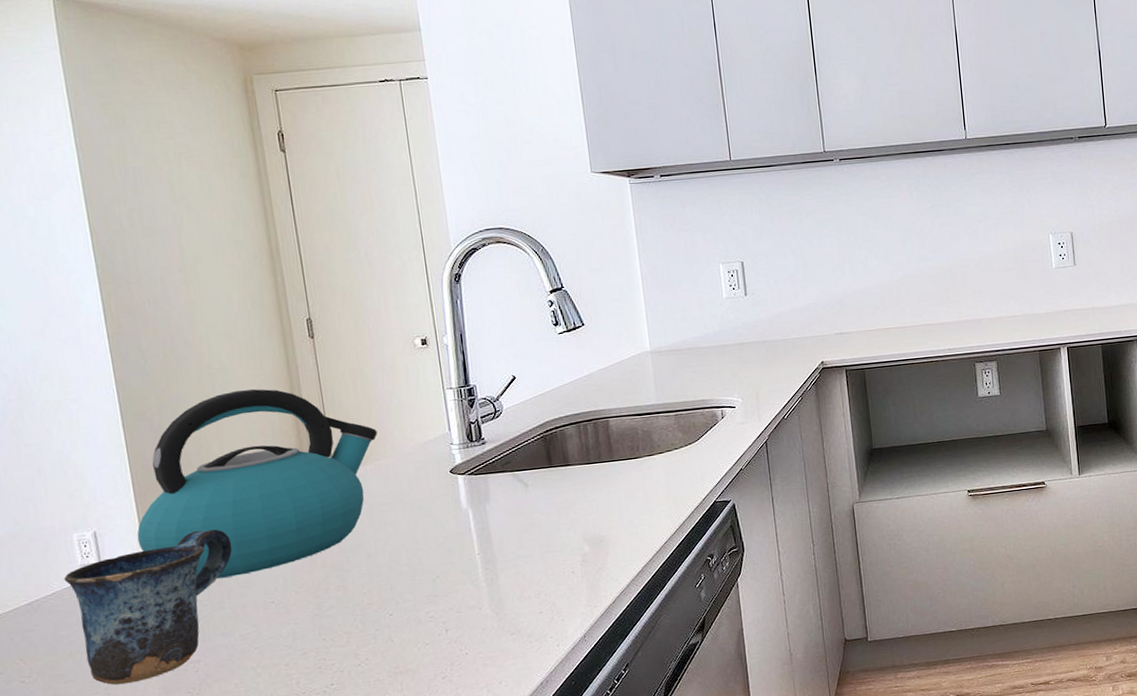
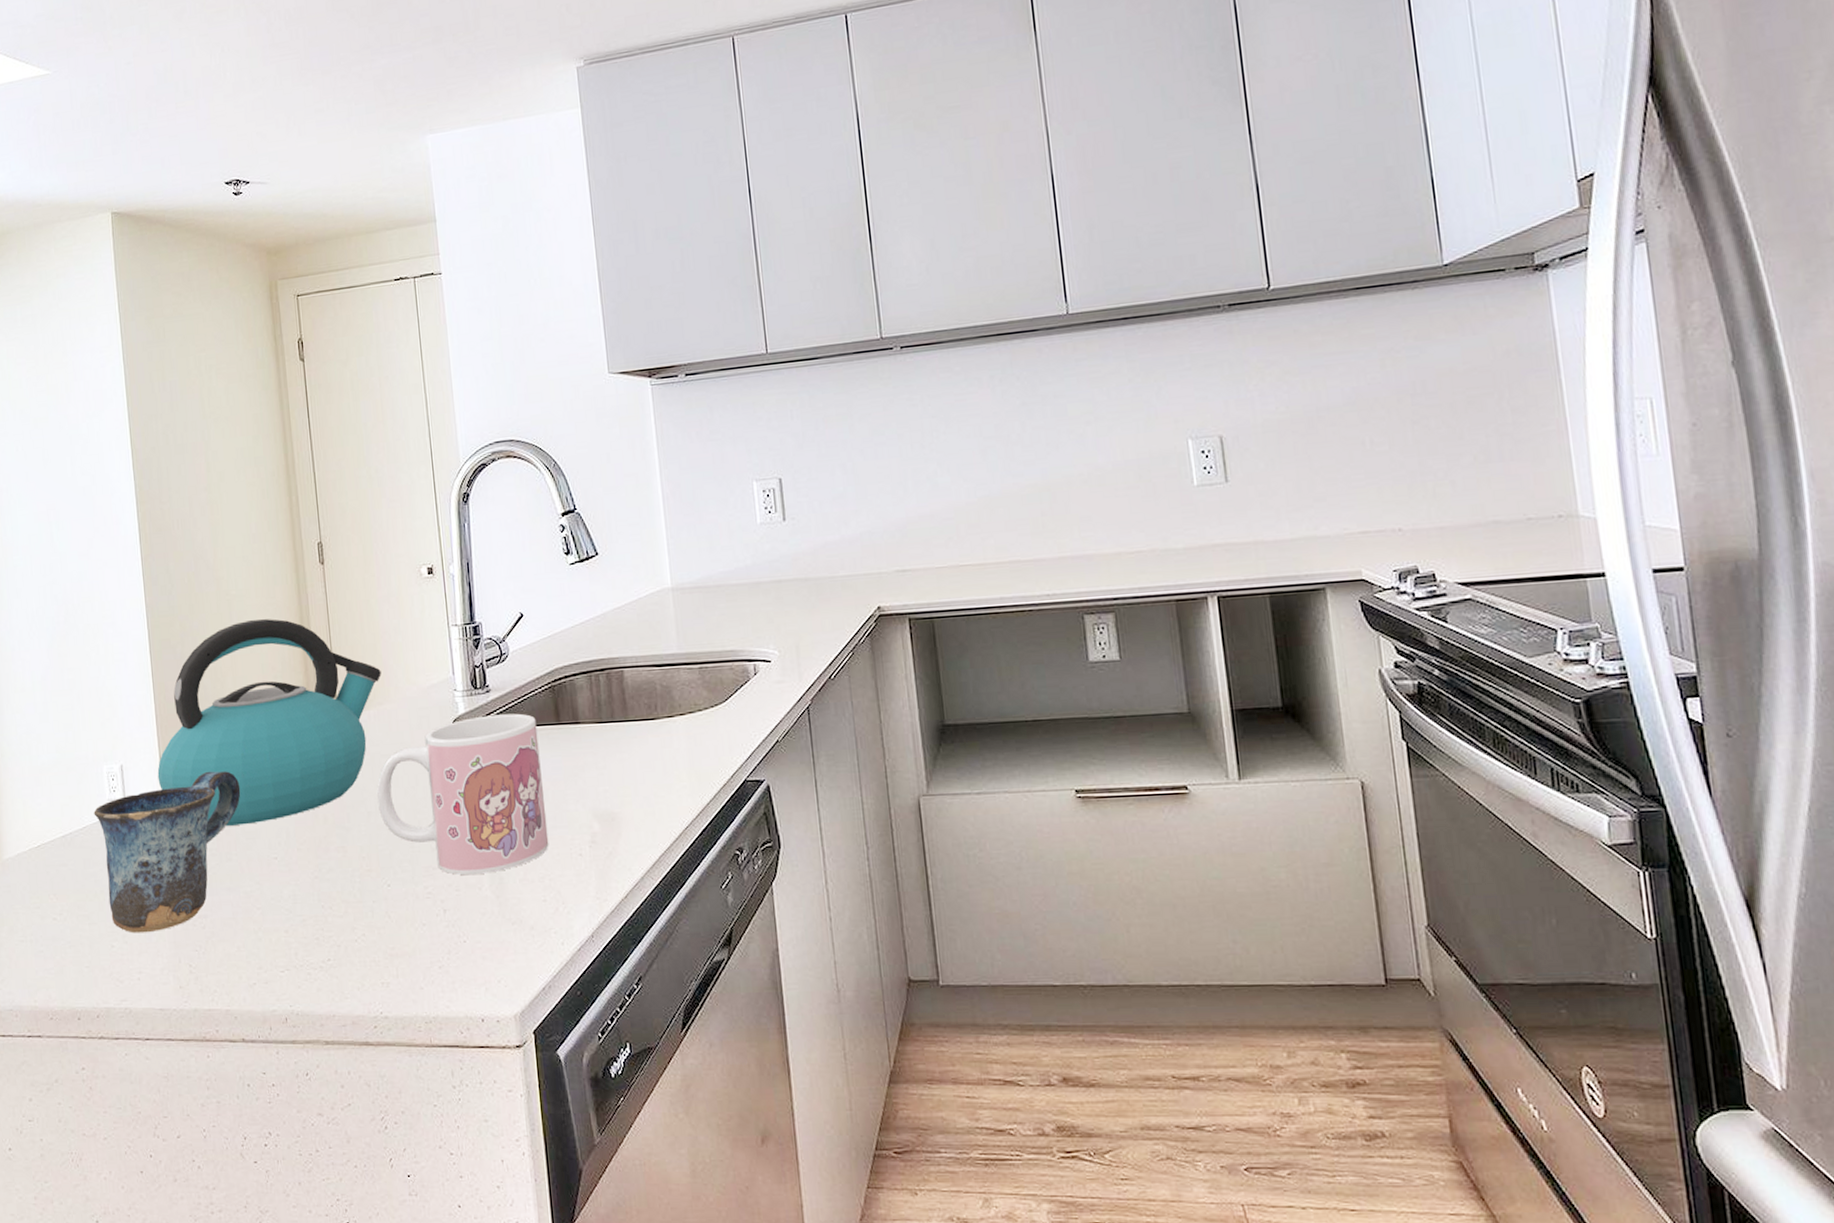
mug: none [376,460,544,600] -> present [377,713,549,875]

